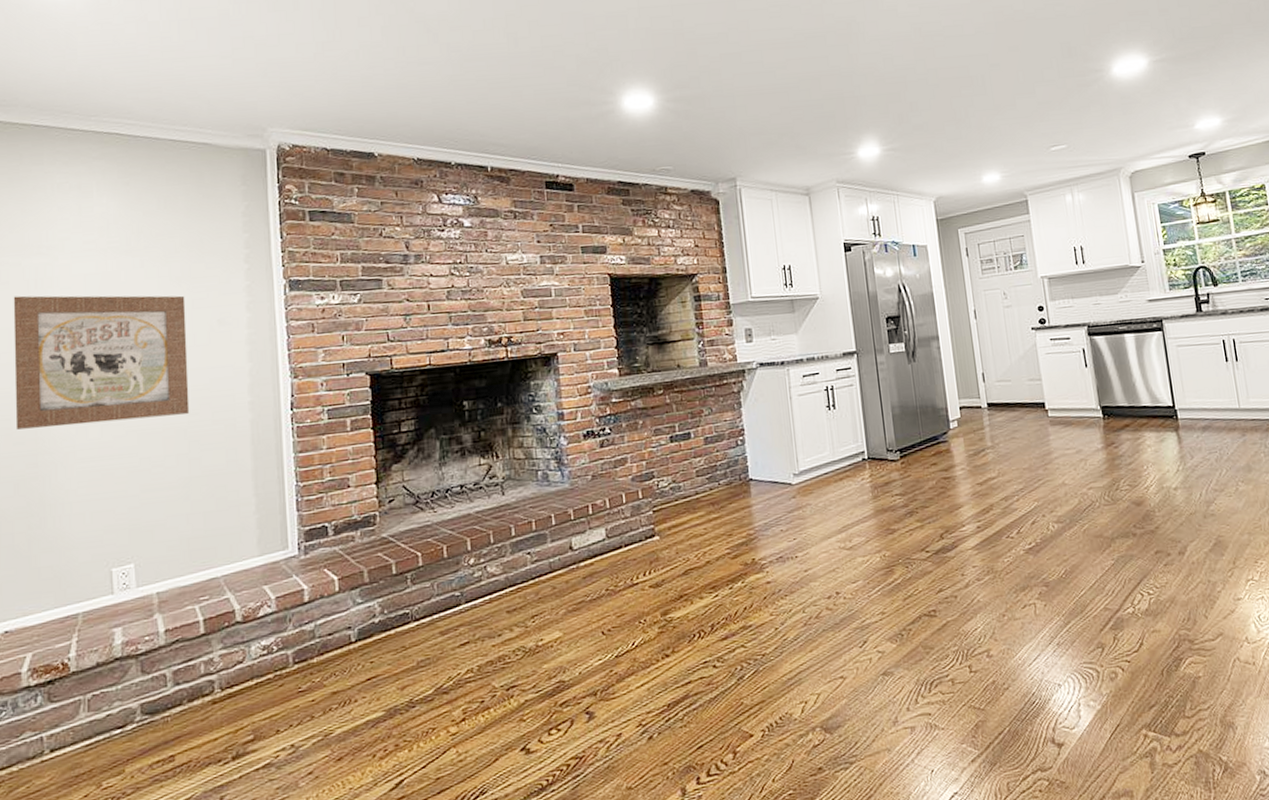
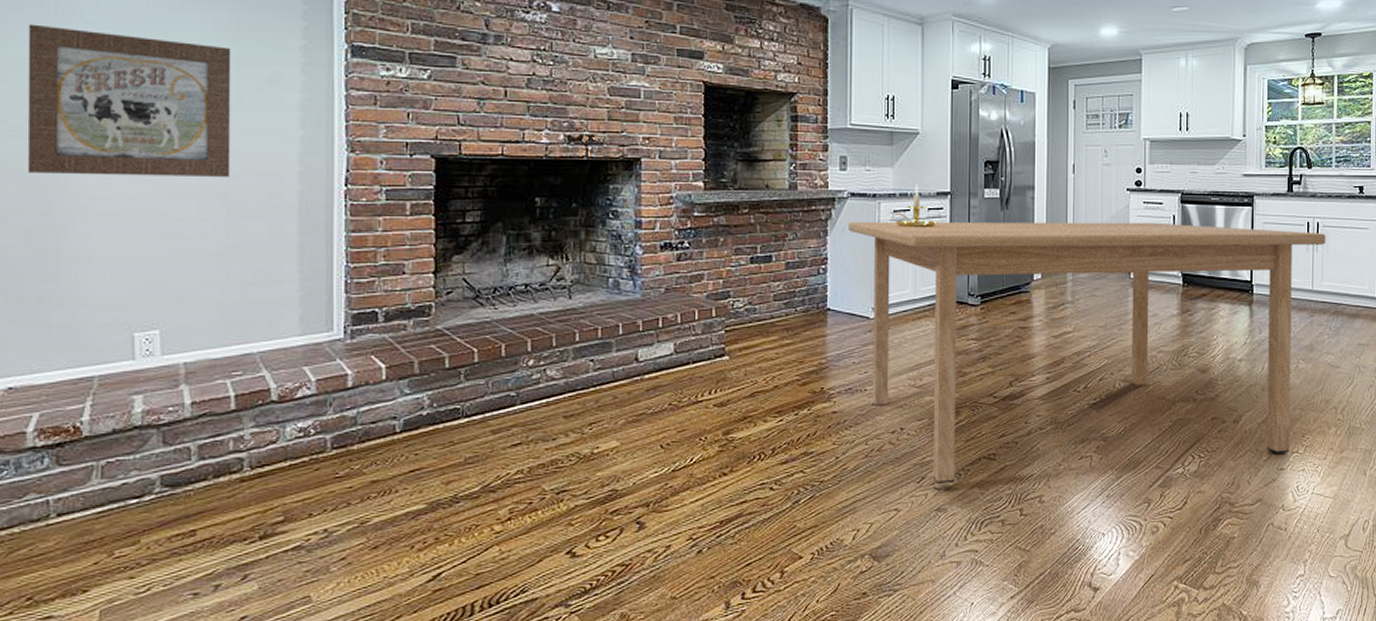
table: none [760,349,1246,647] -> present [848,221,1326,484]
candle holder: none [799,347,847,391] -> present [889,184,937,227]

